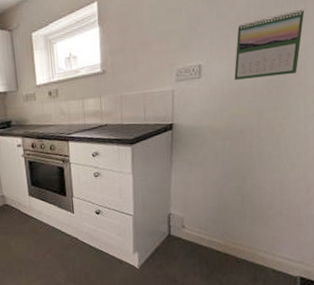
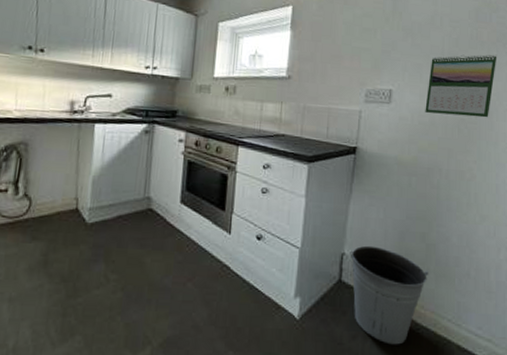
bucket: none [175,204,245,277] -> present [350,245,429,345]

